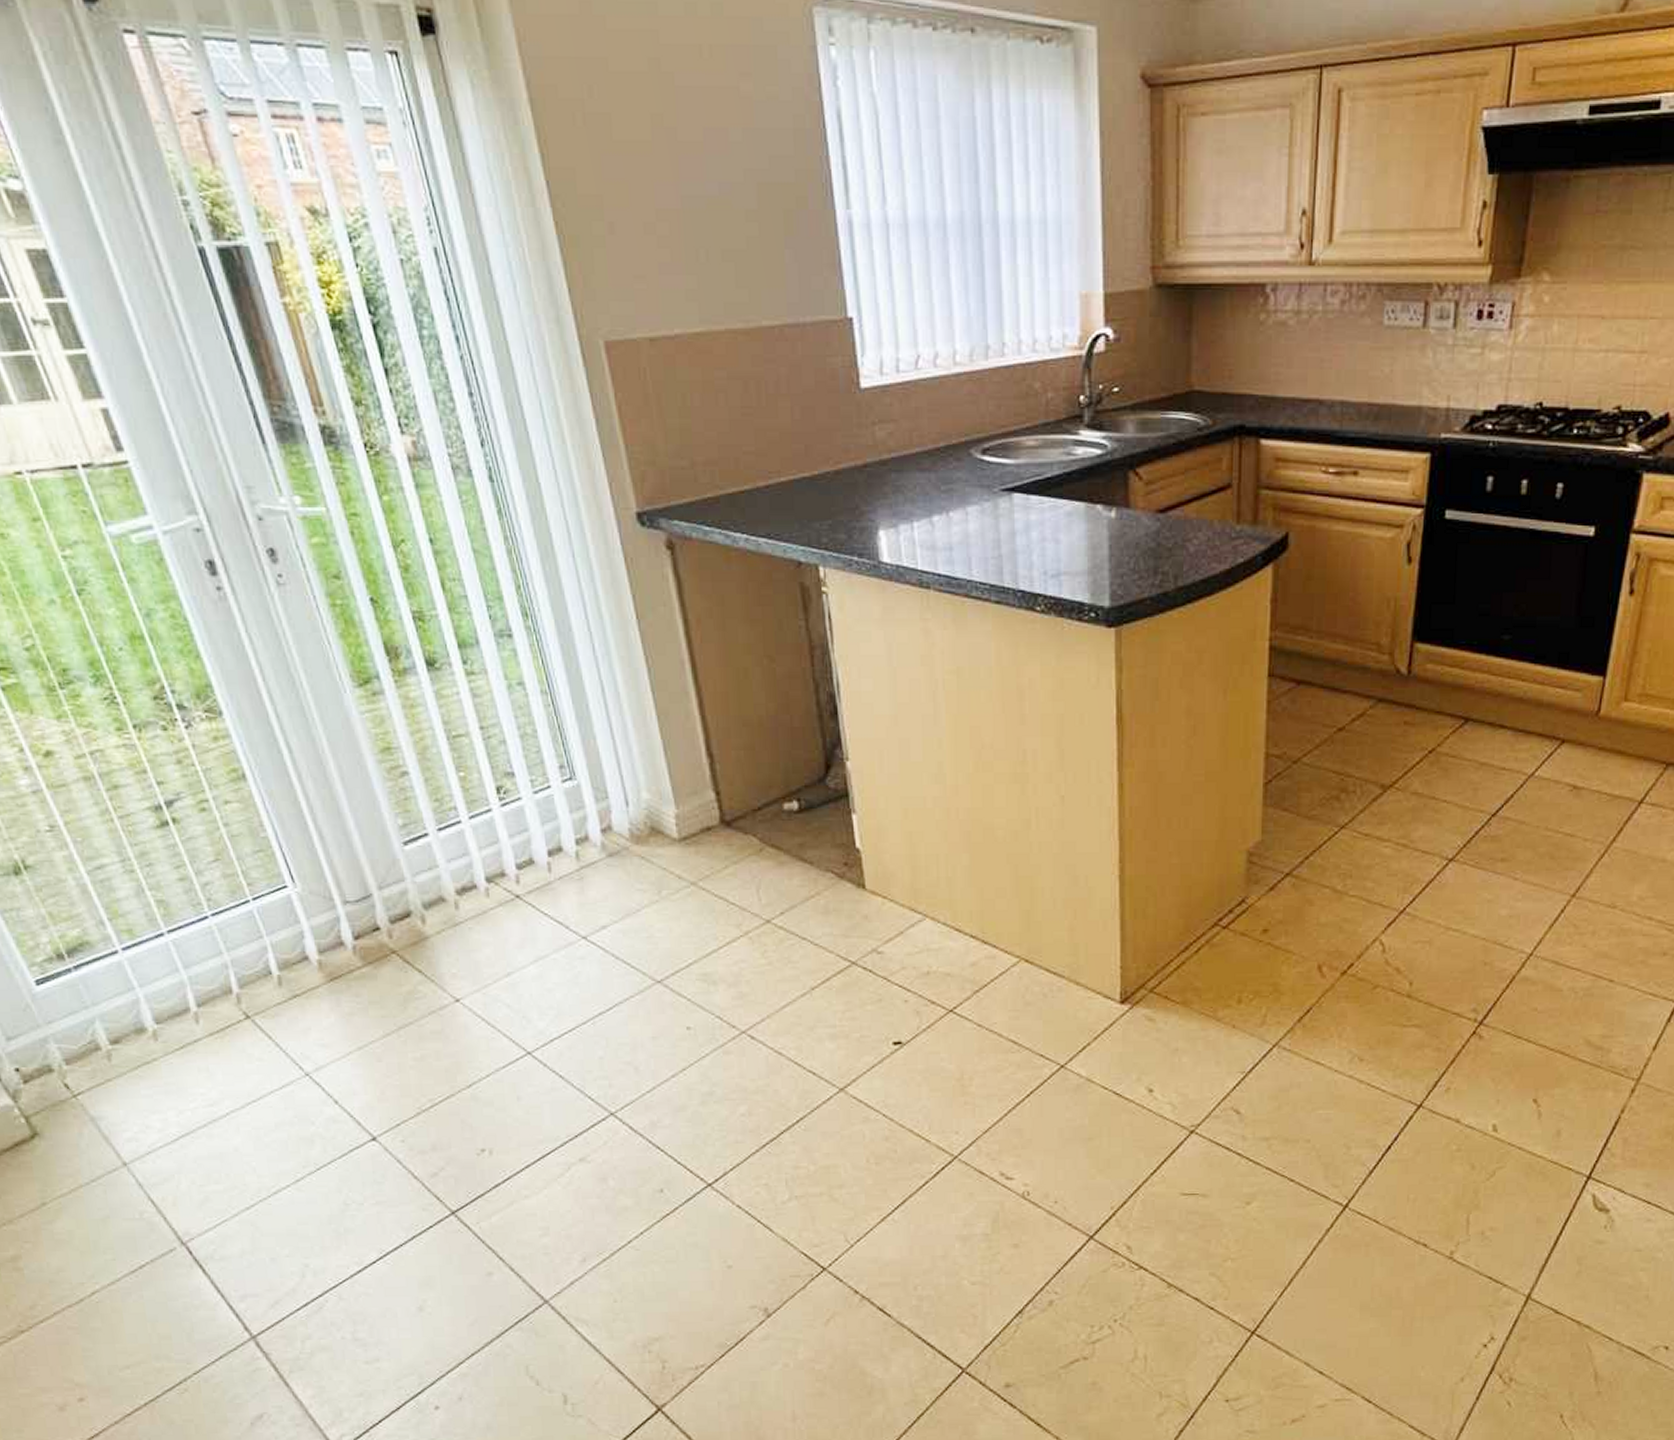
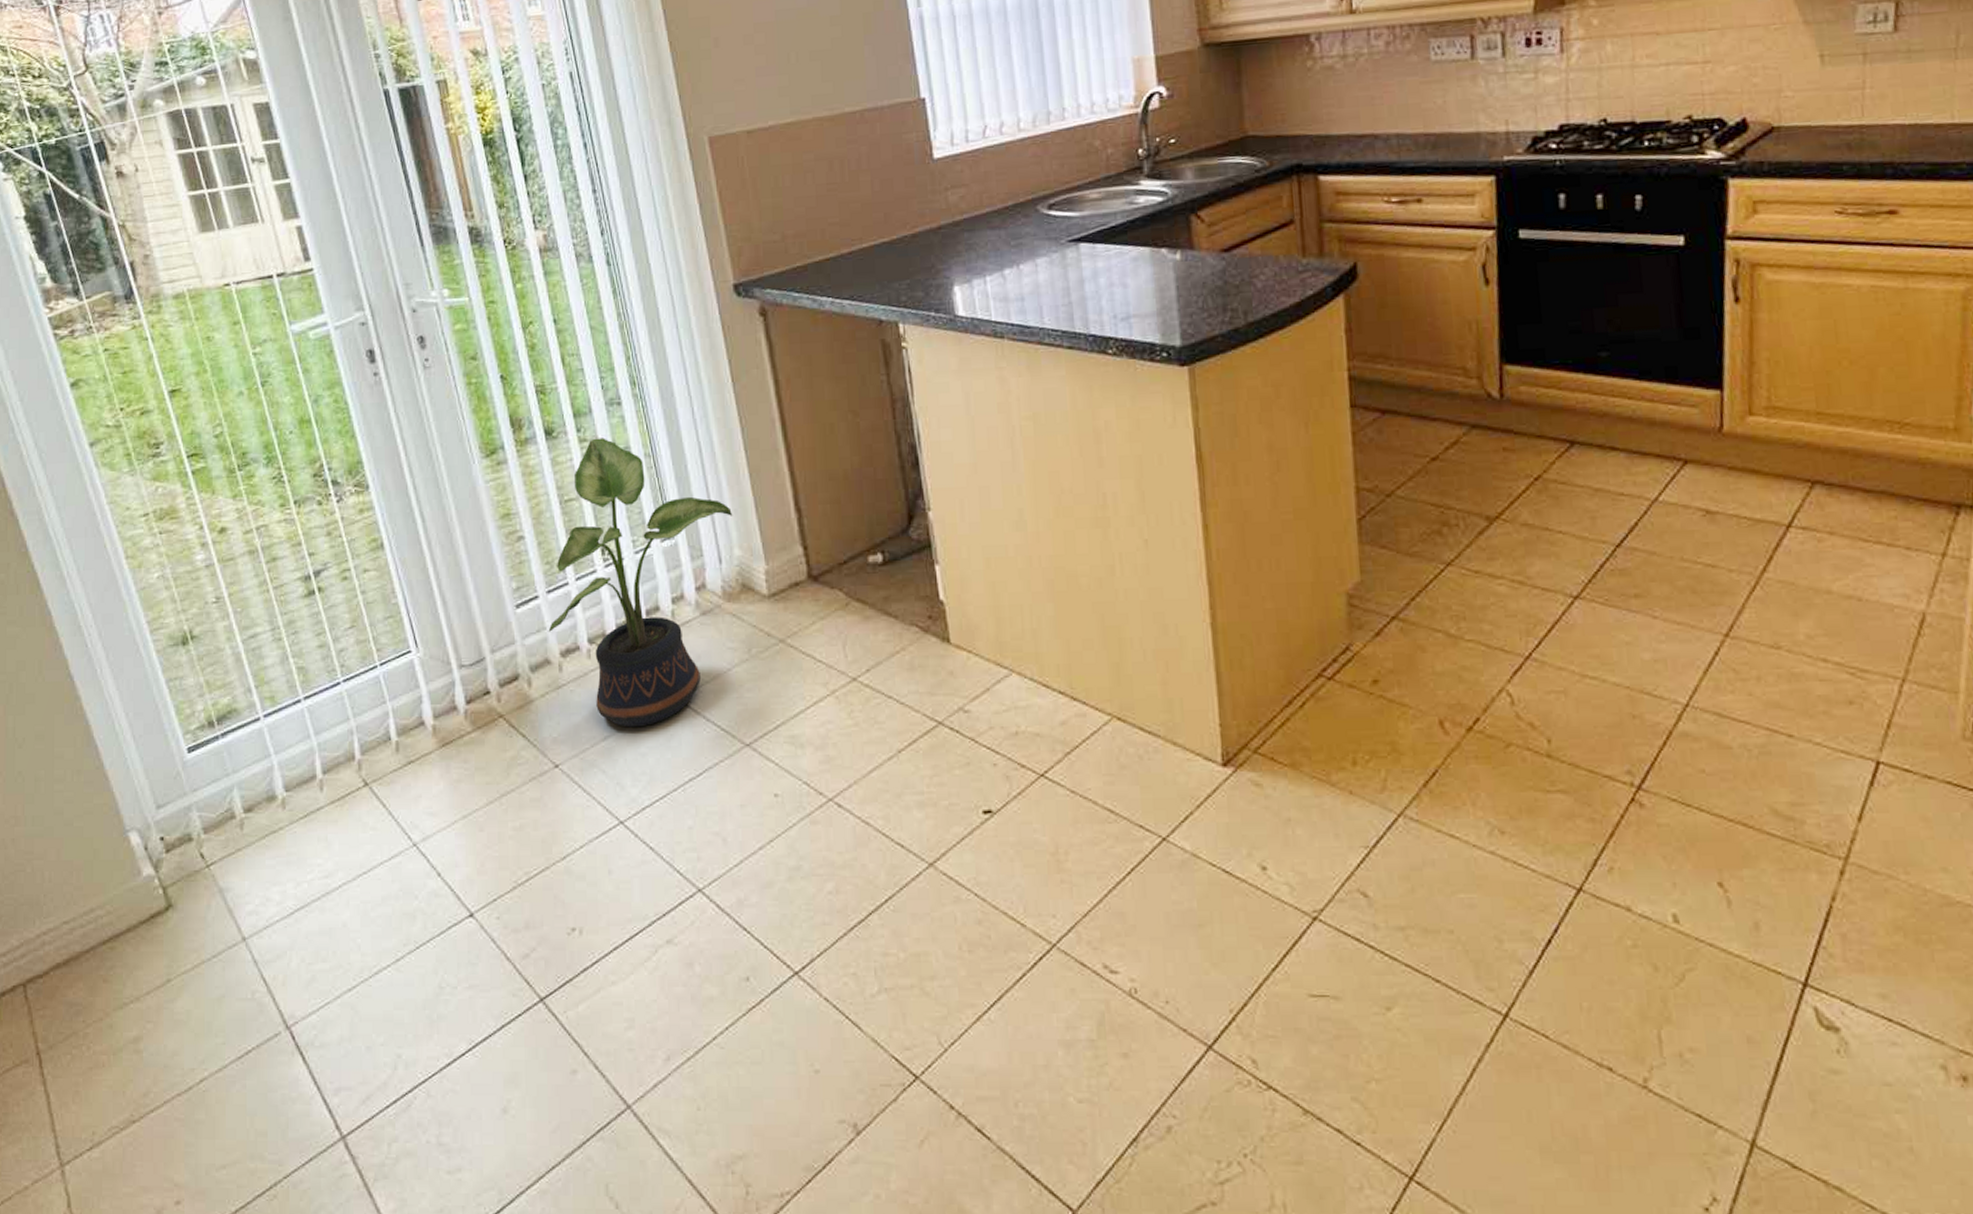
potted plant: none [441,671,640,964] -> present [548,438,733,728]

